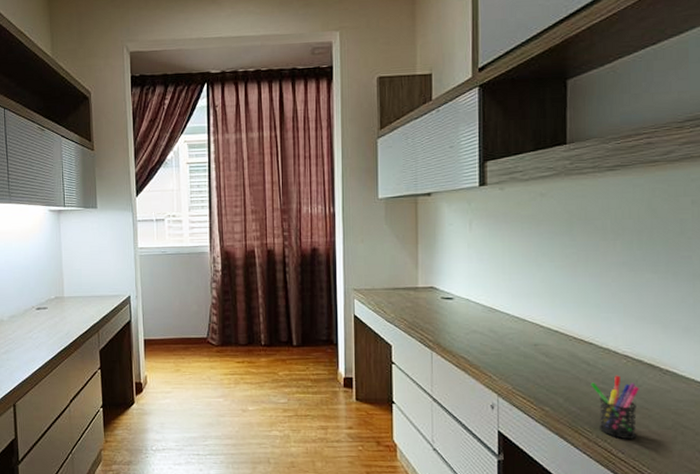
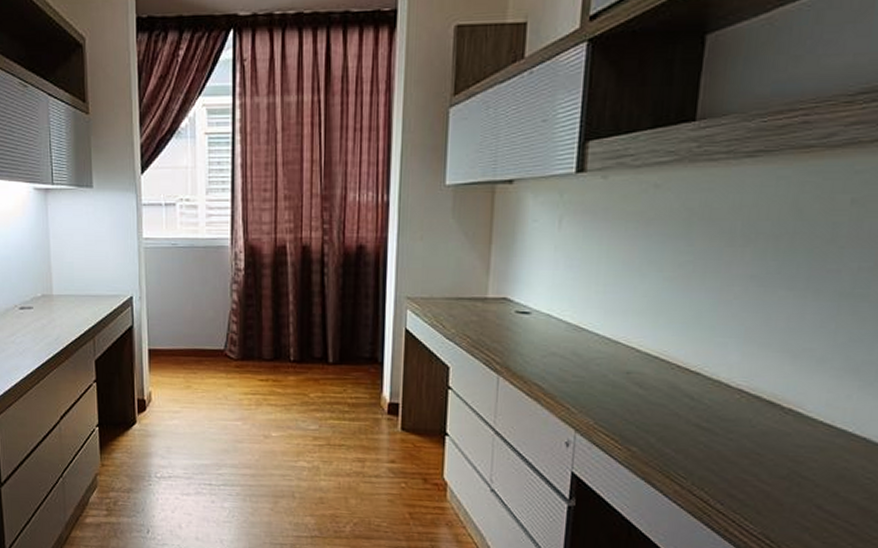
pen holder: present [591,375,639,439] -> none [691,412,752,489]

